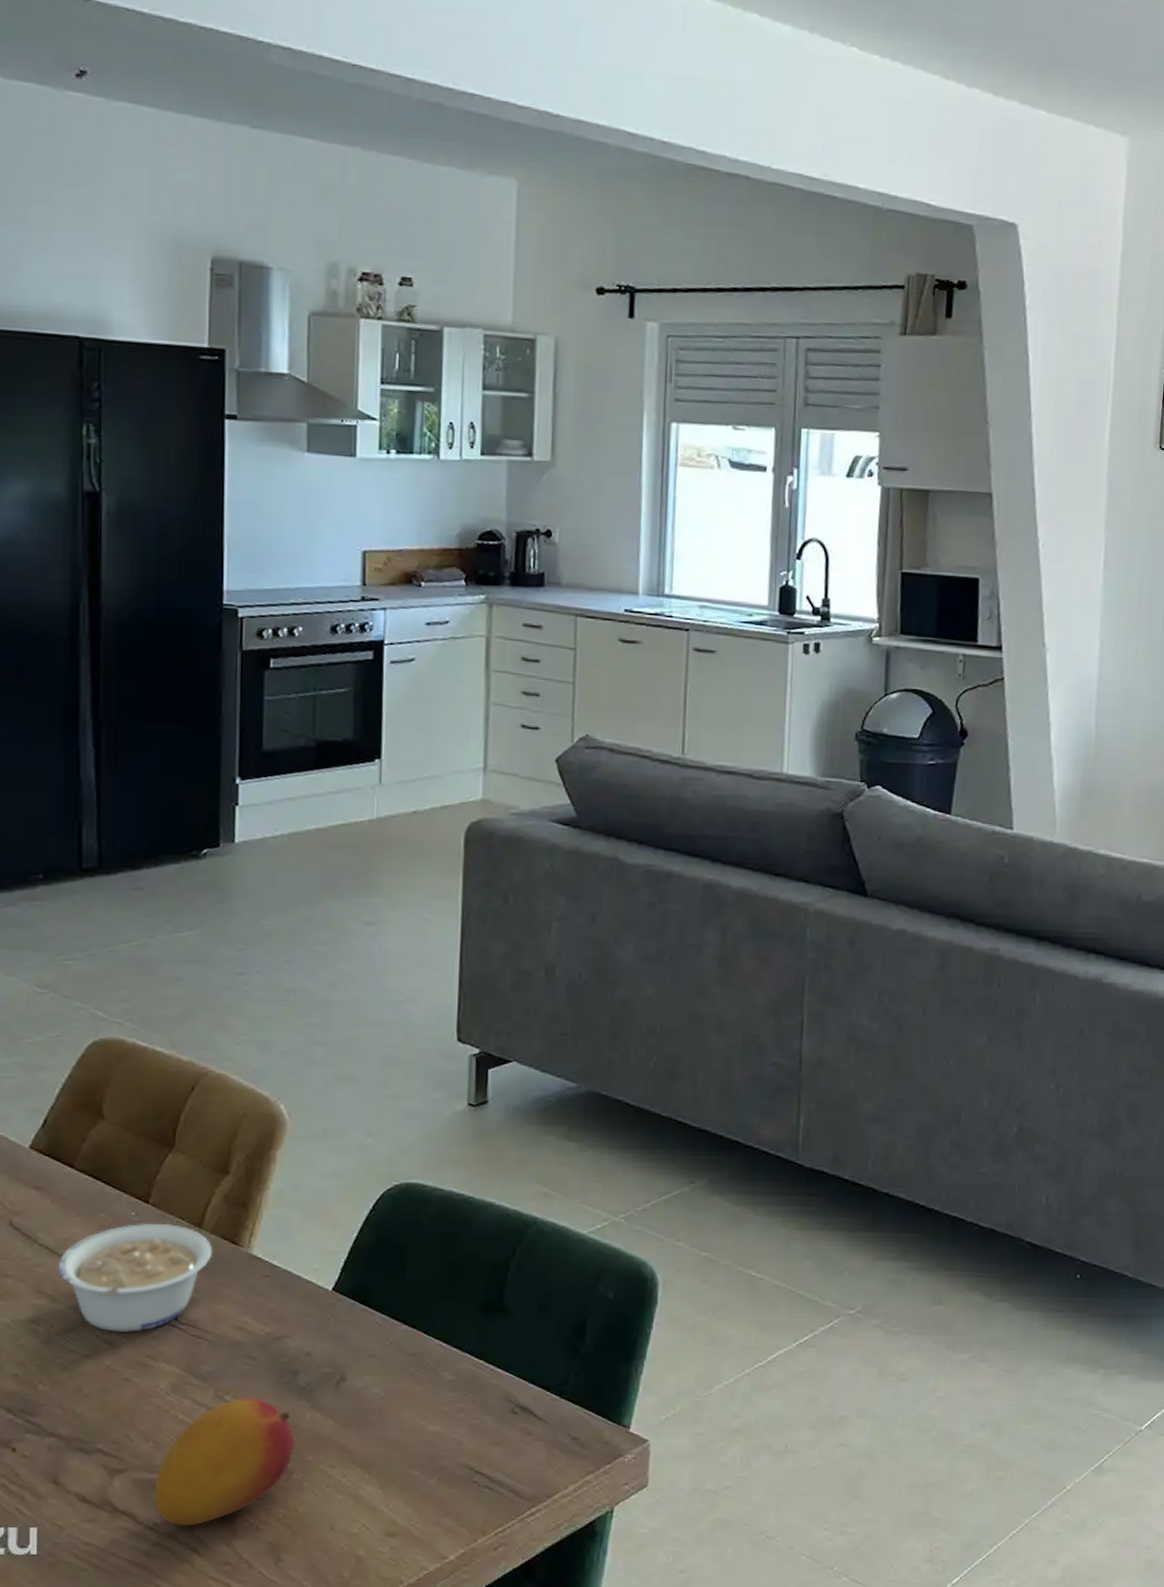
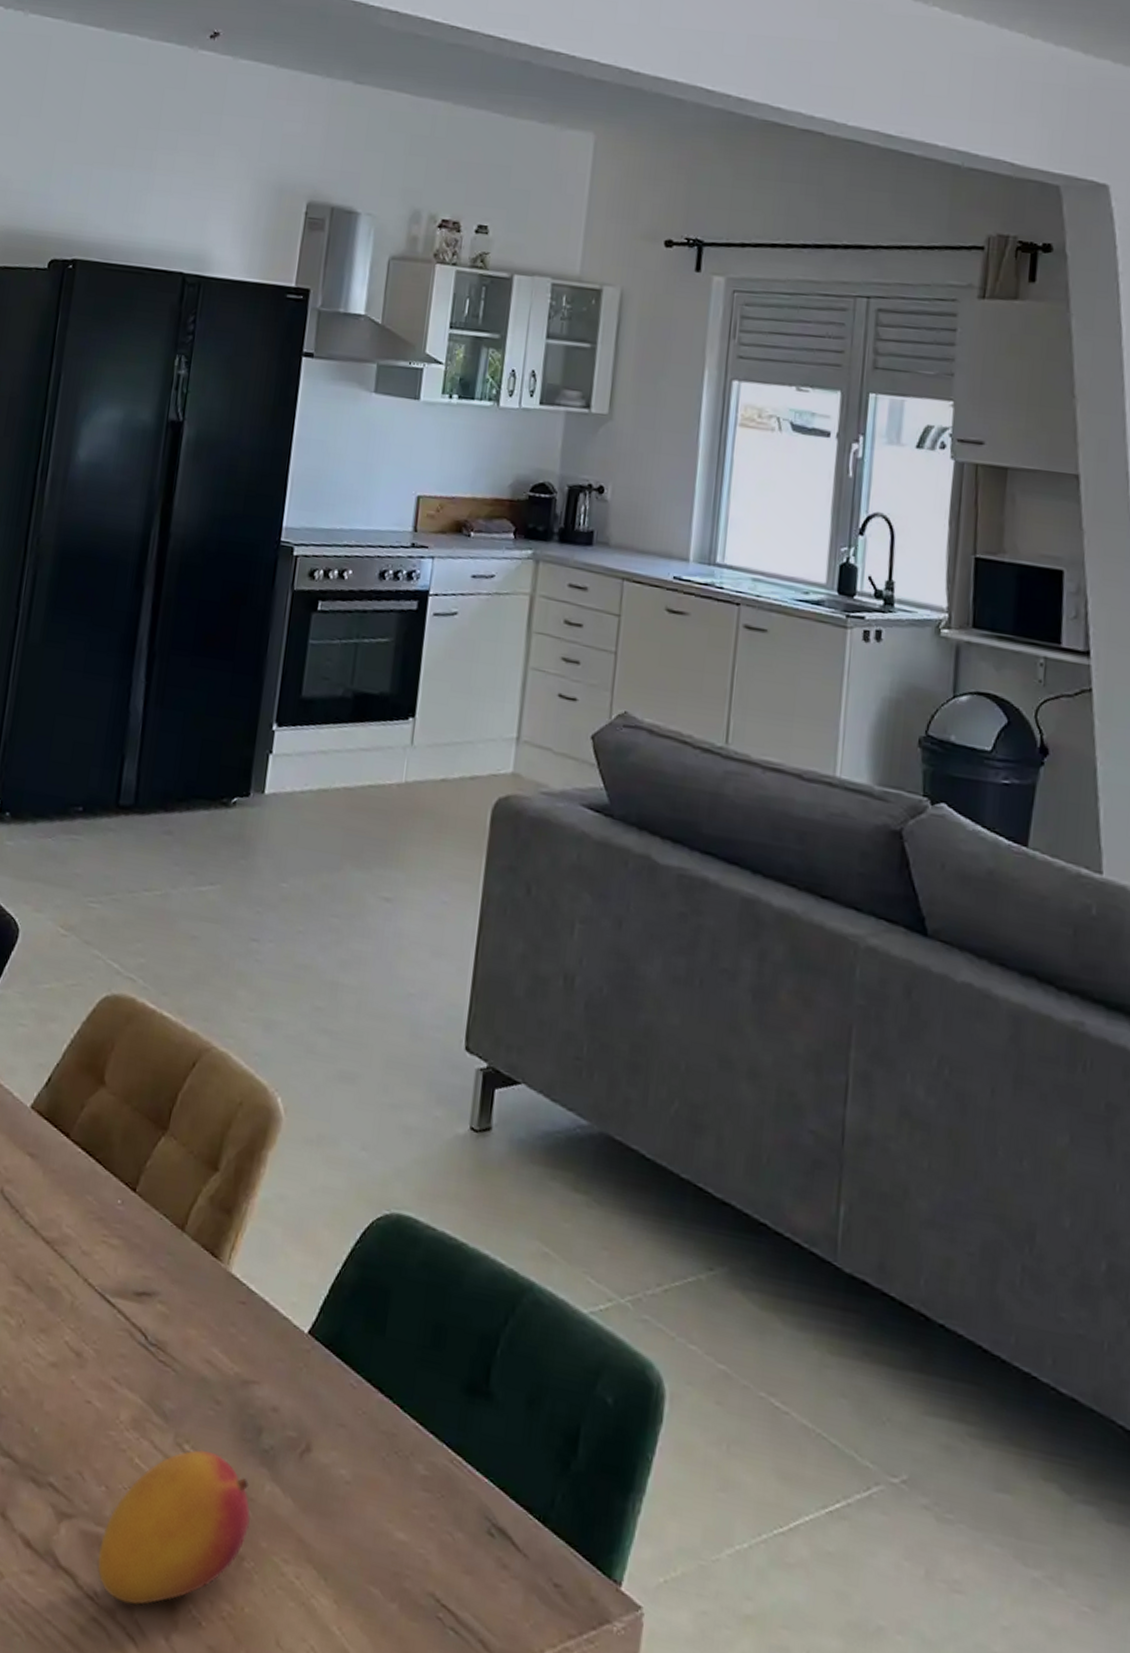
legume: present [58,1223,213,1332] -> none [39,1214,193,1346]

